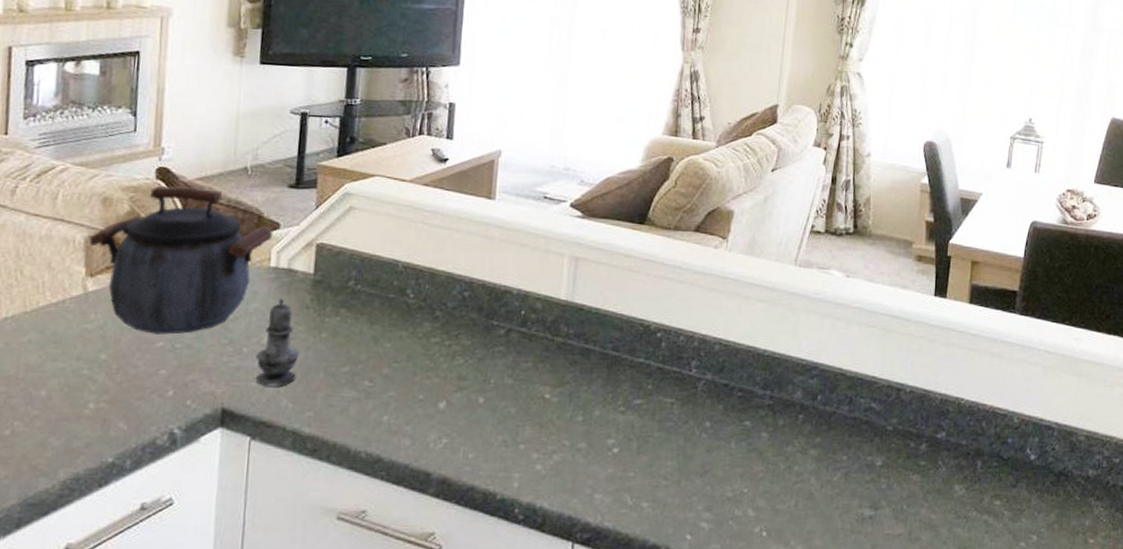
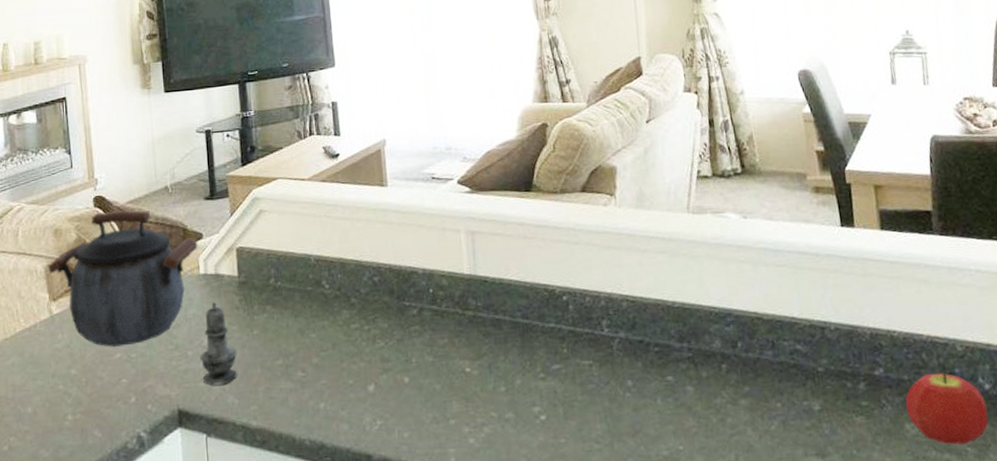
fruit: none [958,440,1029,507] -> present [905,371,989,445]

